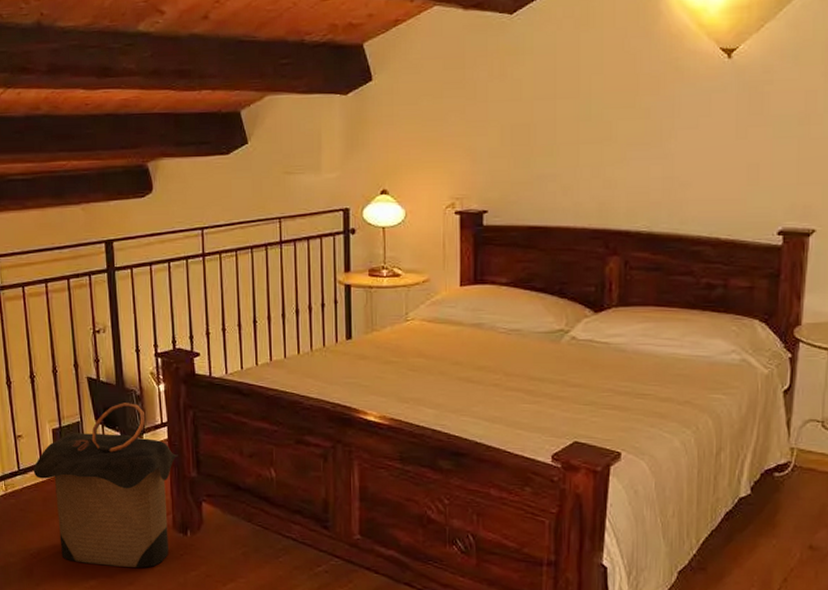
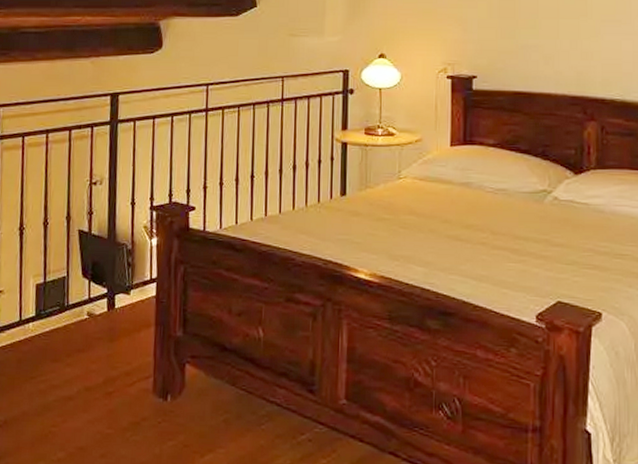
laundry hamper: present [33,403,178,568] -> none [10,257,165,437]

